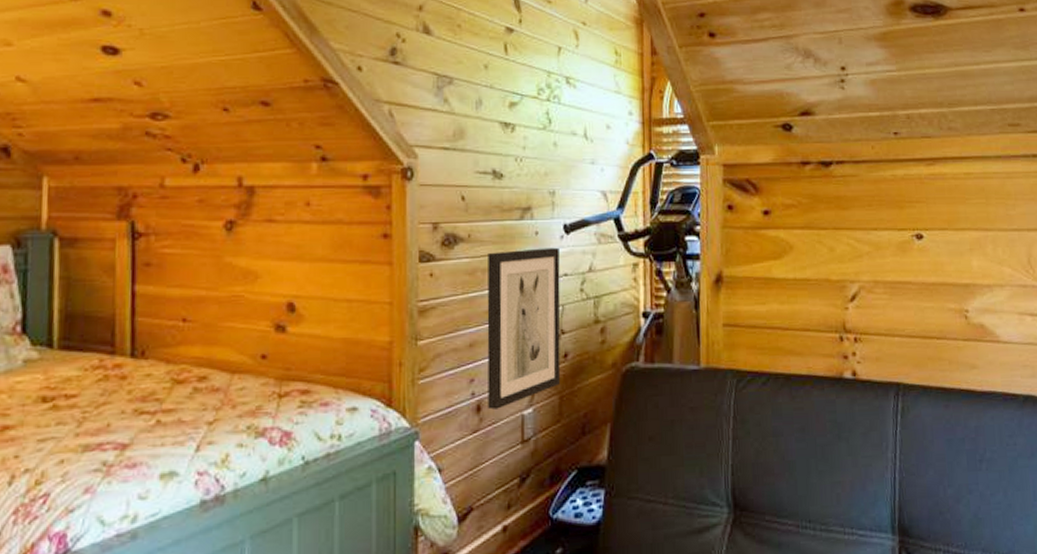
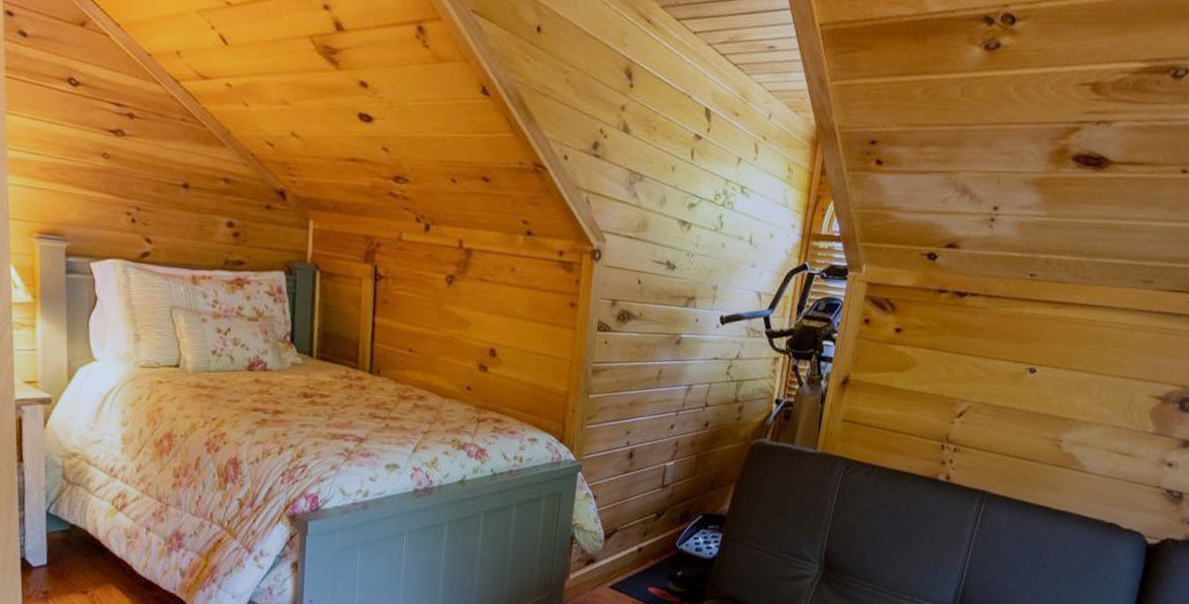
wall art: present [487,247,561,410] -> none [638,331,714,458]

